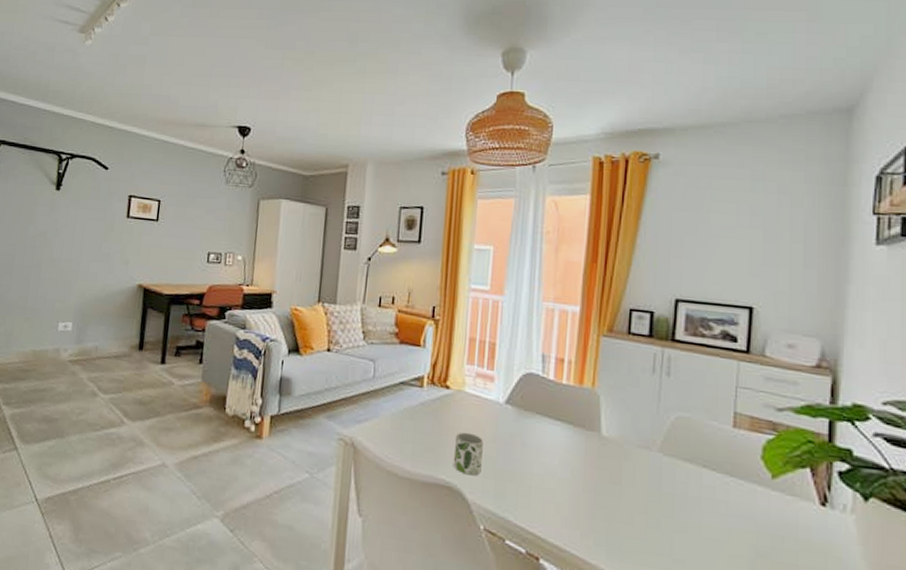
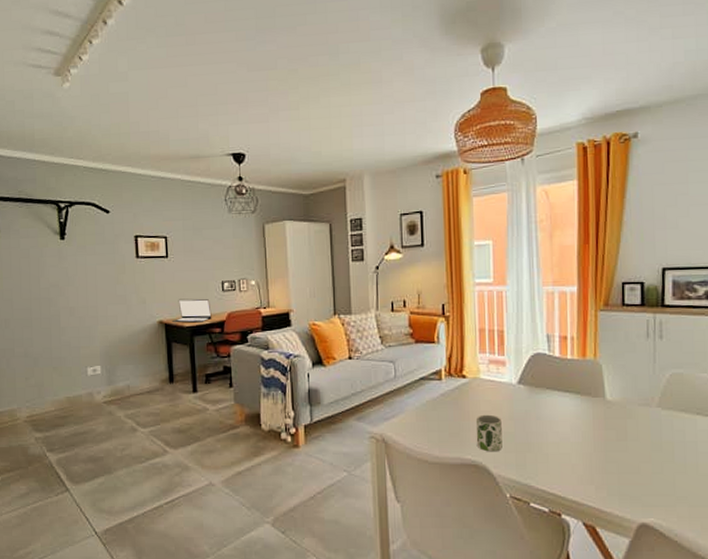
laptop: none [151,264,193,292] -> present [171,299,212,323]

